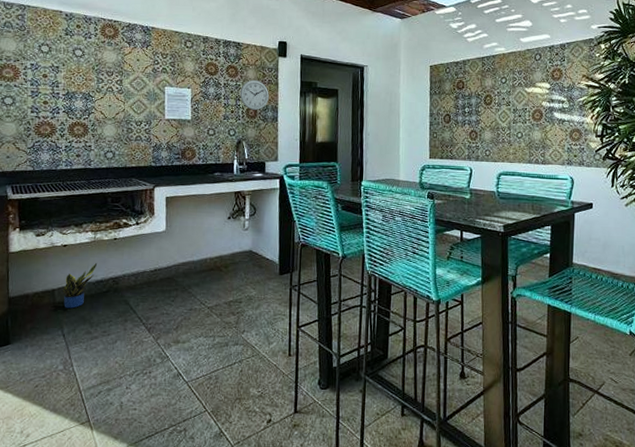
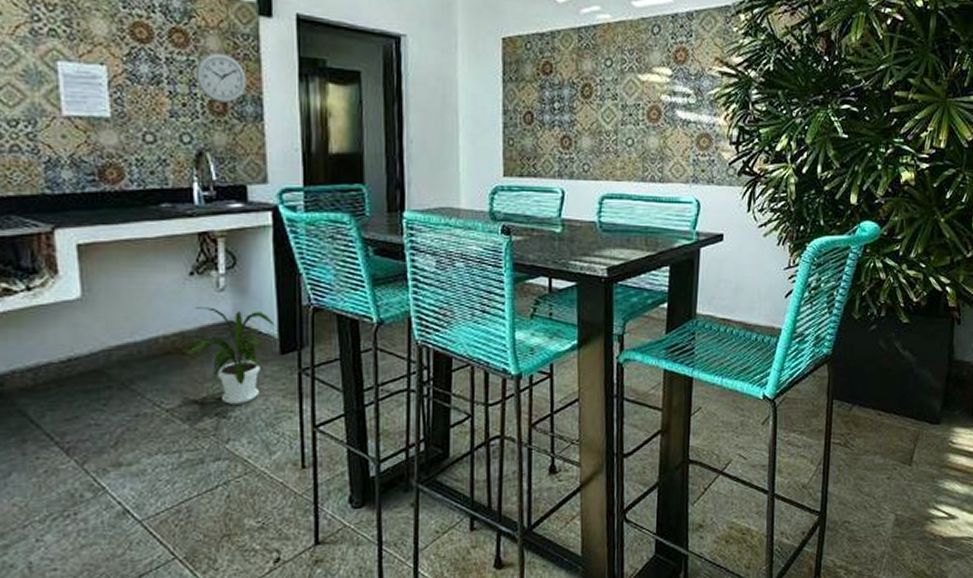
house plant: none [222,240,277,307] -> present [186,307,275,404]

